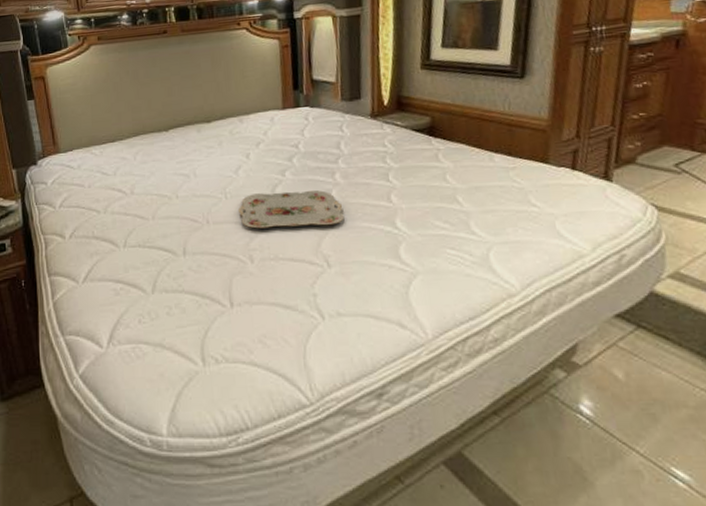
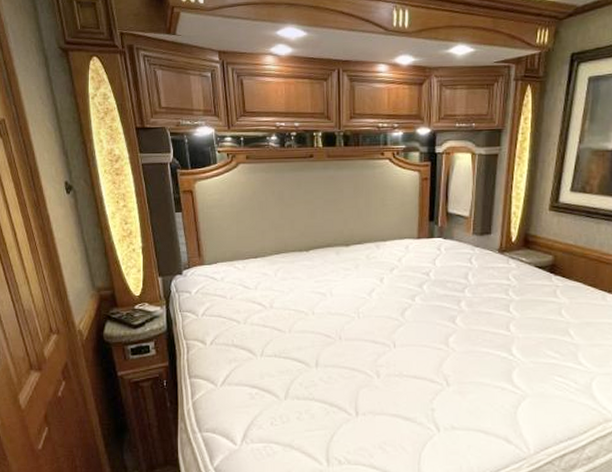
serving tray: present [239,190,344,229] -> none [370,315,466,349]

